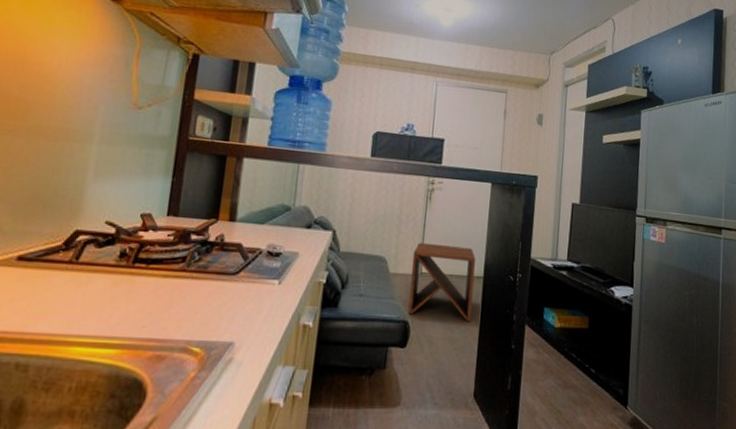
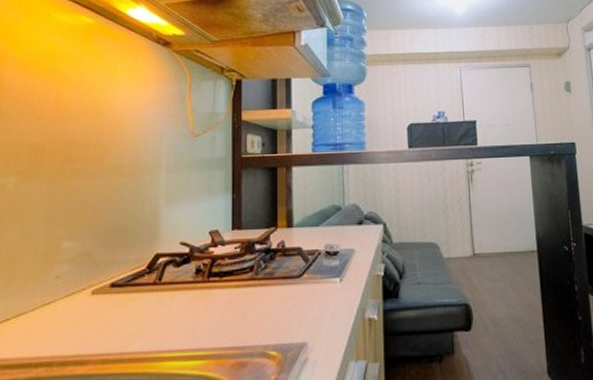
side table: present [408,242,476,323] -> none [463,223,532,299]

